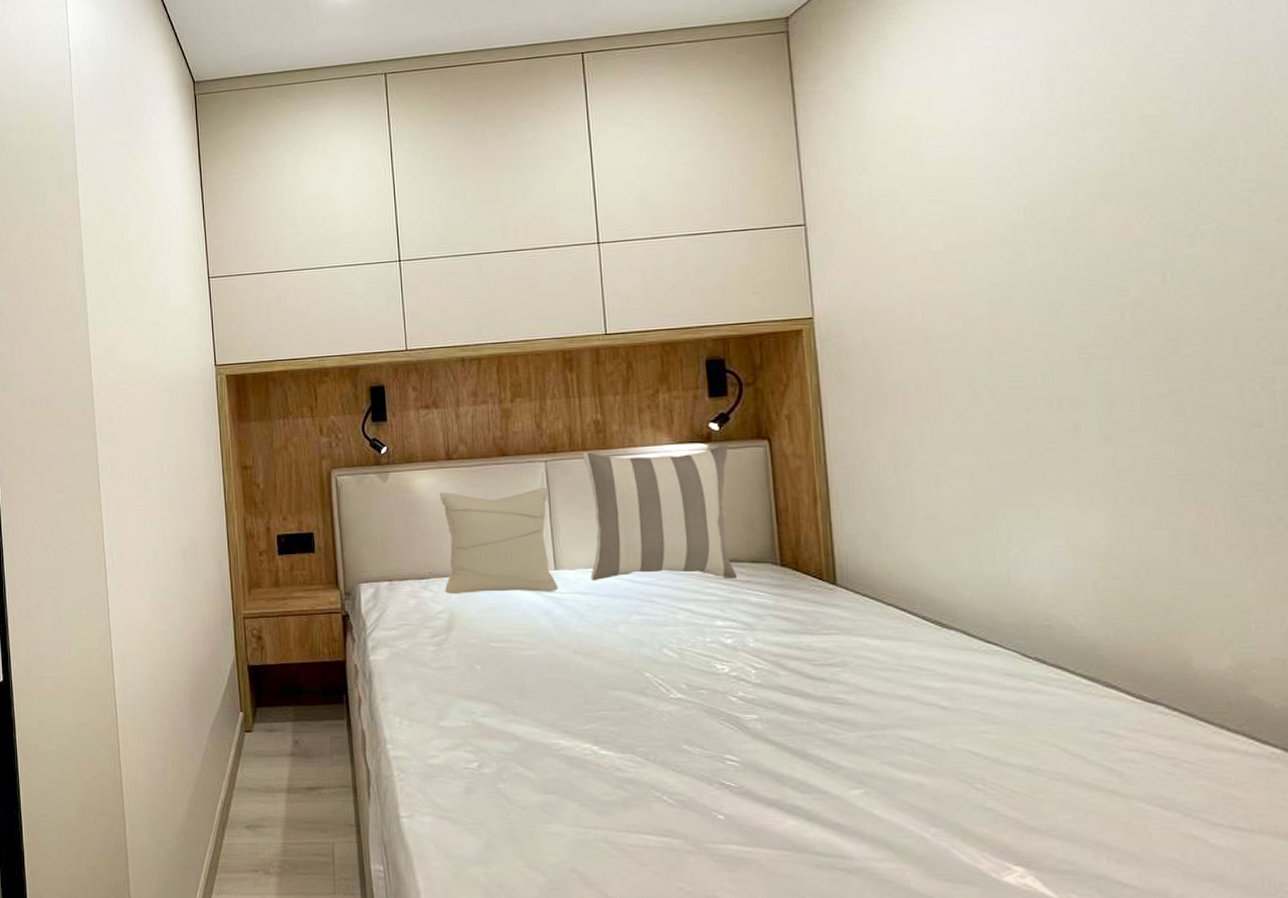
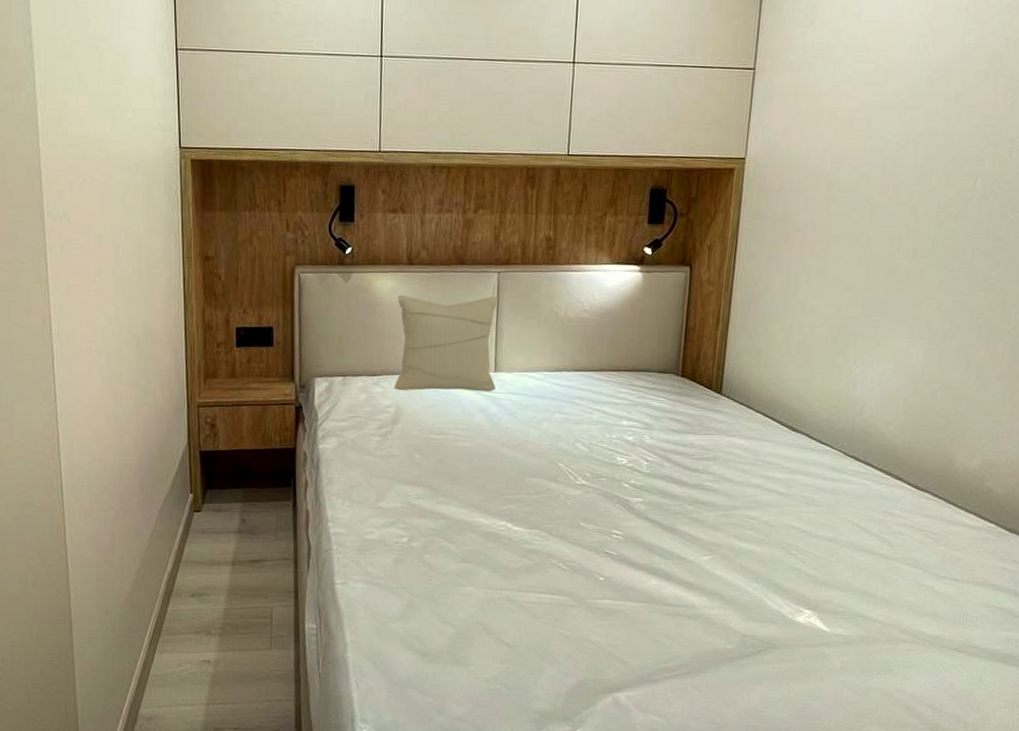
pillow: present [582,444,738,581] -> none [524,267,657,386]

